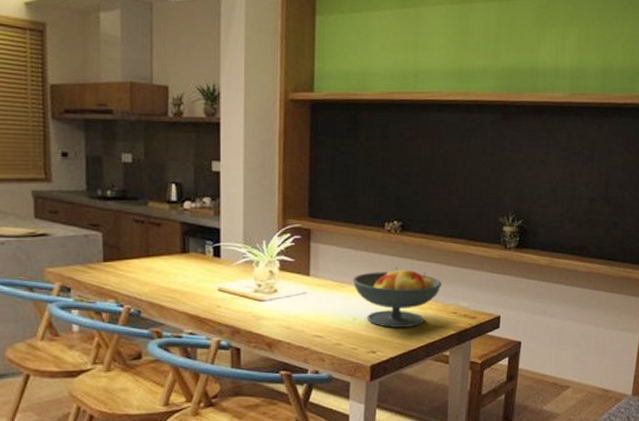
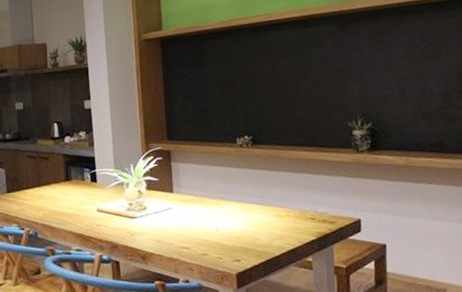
fruit bowl: present [352,267,442,328] -> none [211,178,297,237]

